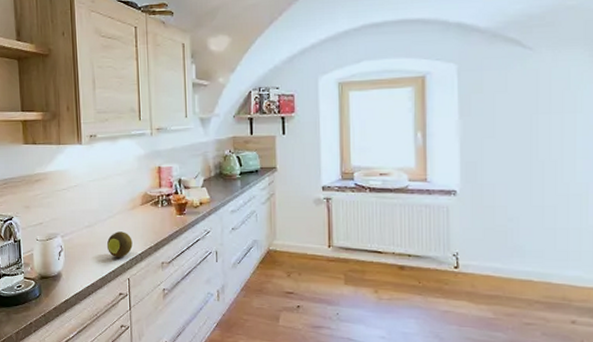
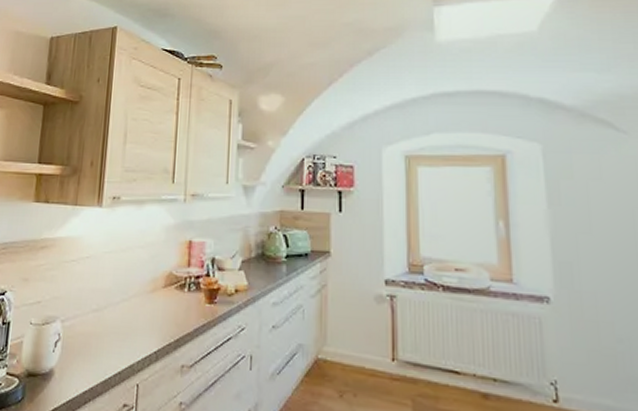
fruit: present [106,232,133,258] -> none [115,320,148,356]

